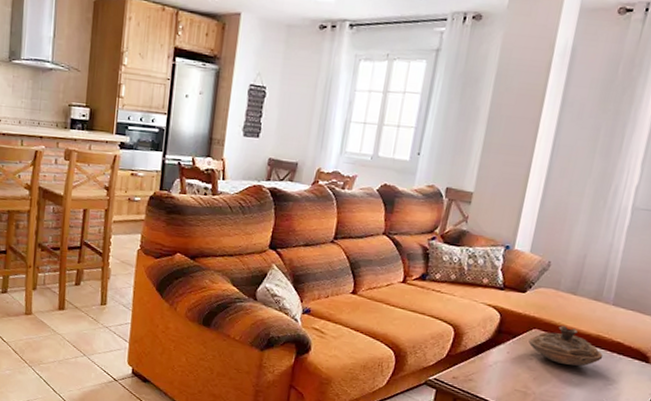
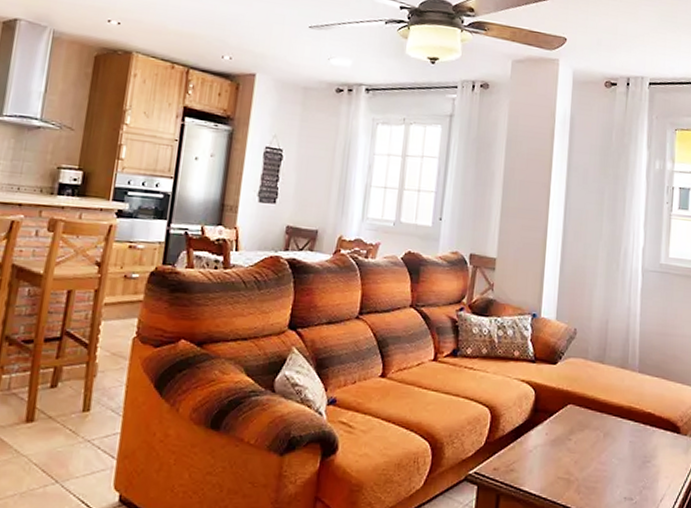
decorative bowl: present [528,326,603,367] -> none [565,399,638,444]

